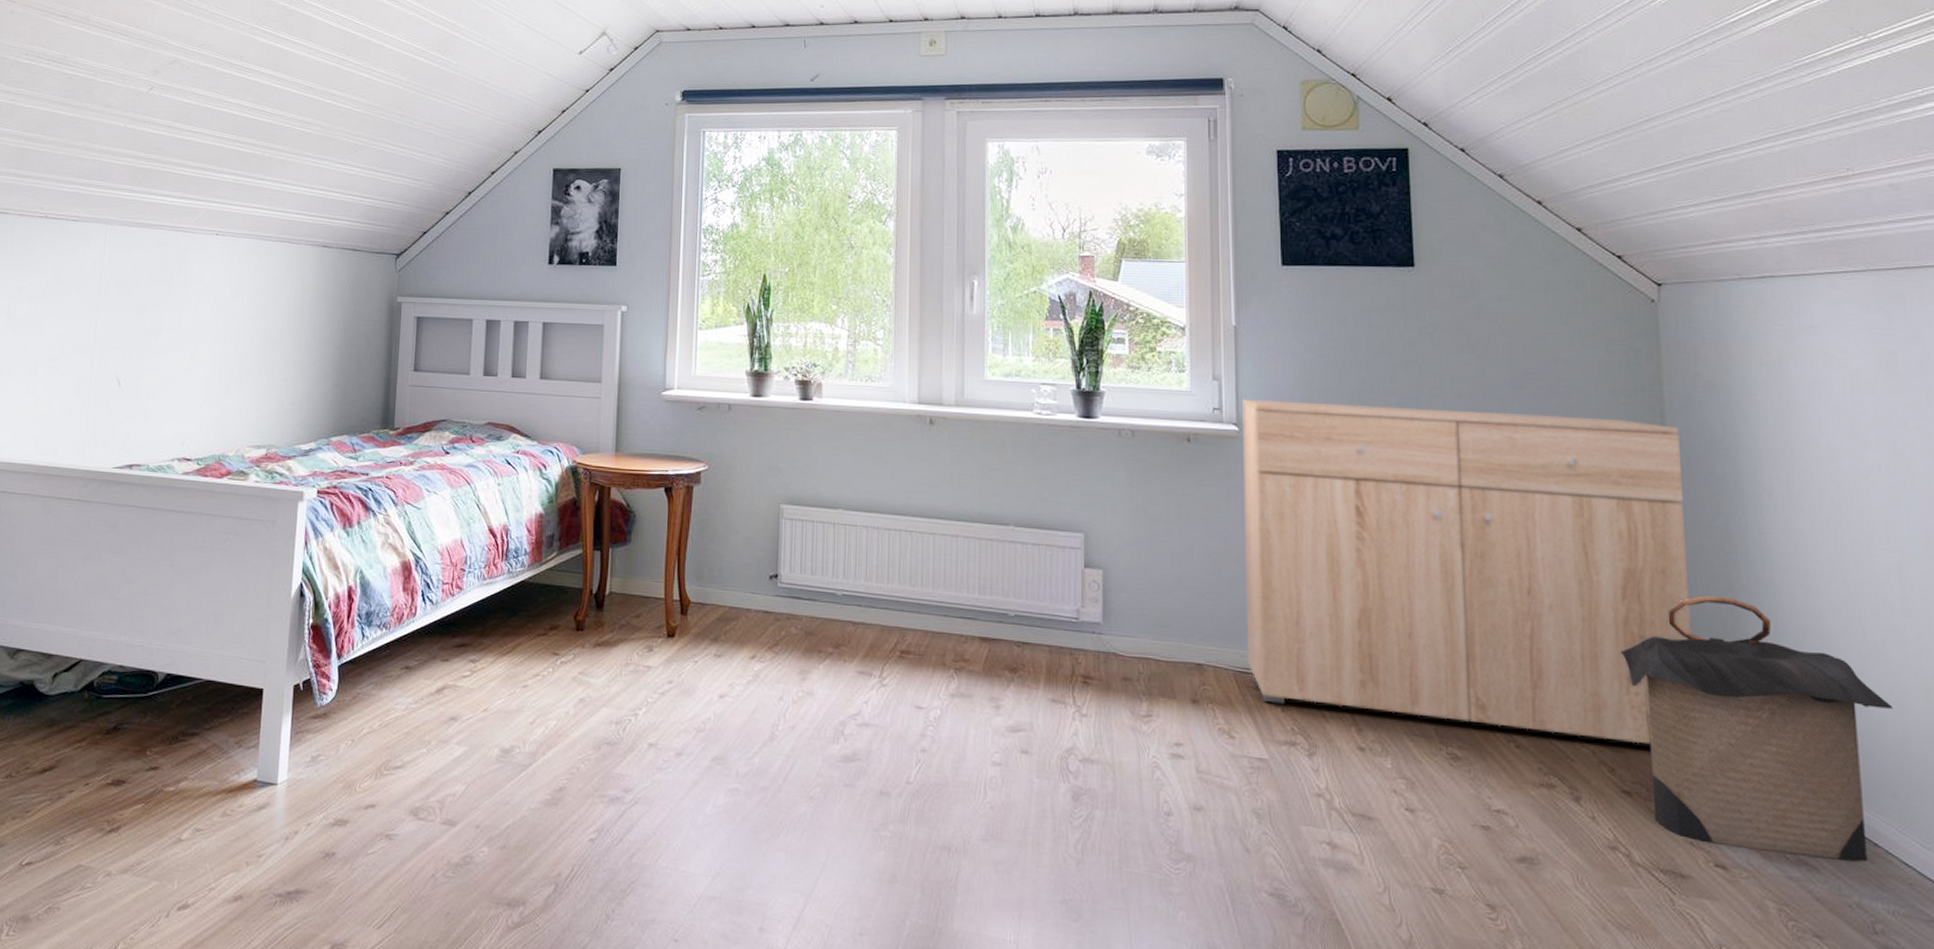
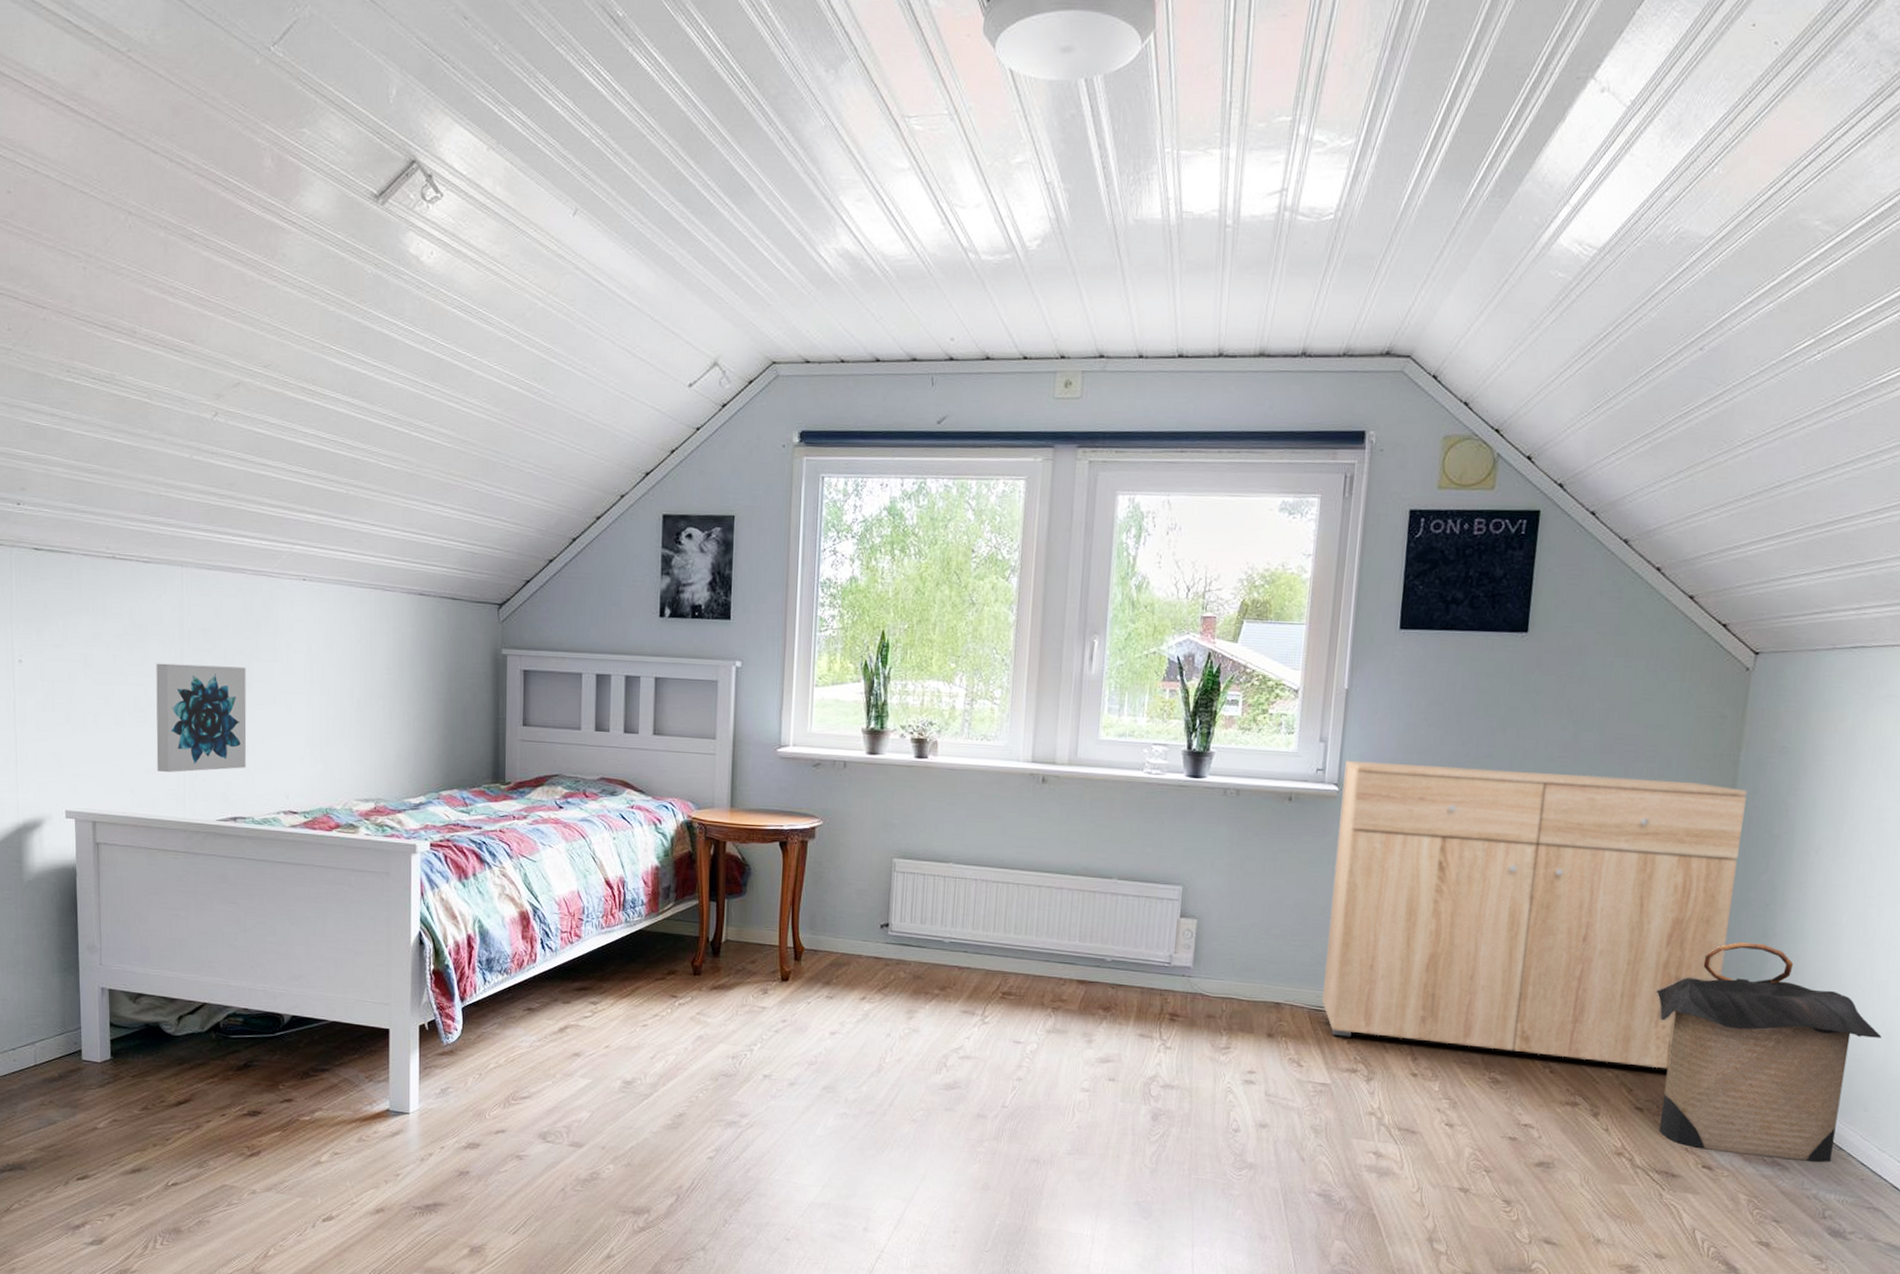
wall art: none [62,314,156,421] -> present [156,663,247,773]

